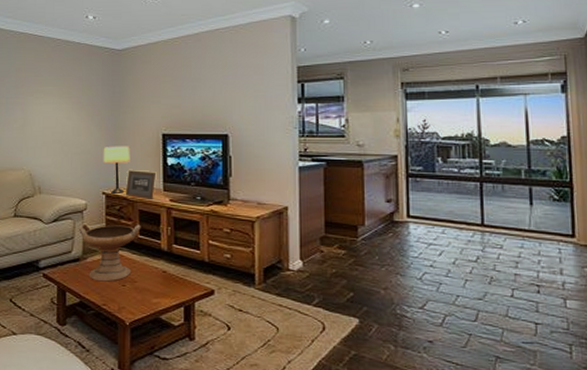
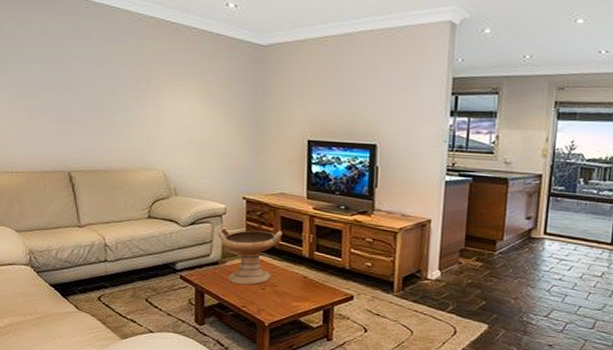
table lamp: present [104,146,130,195] -> none [245,150,273,200]
picture frame: present [125,170,155,199] -> none [266,176,299,206]

